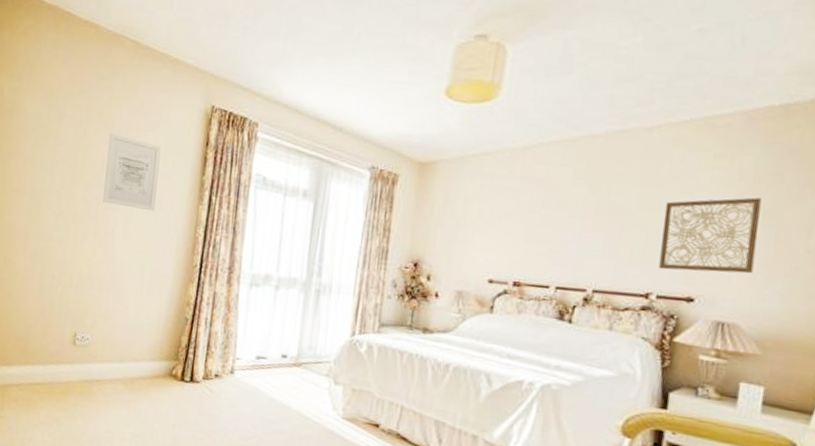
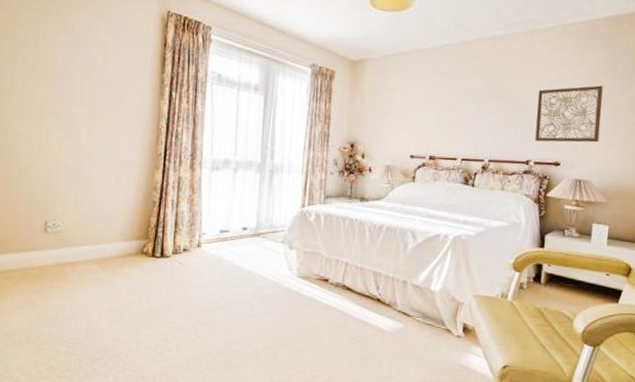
wall art: present [103,133,161,212] -> none [66,35,121,107]

